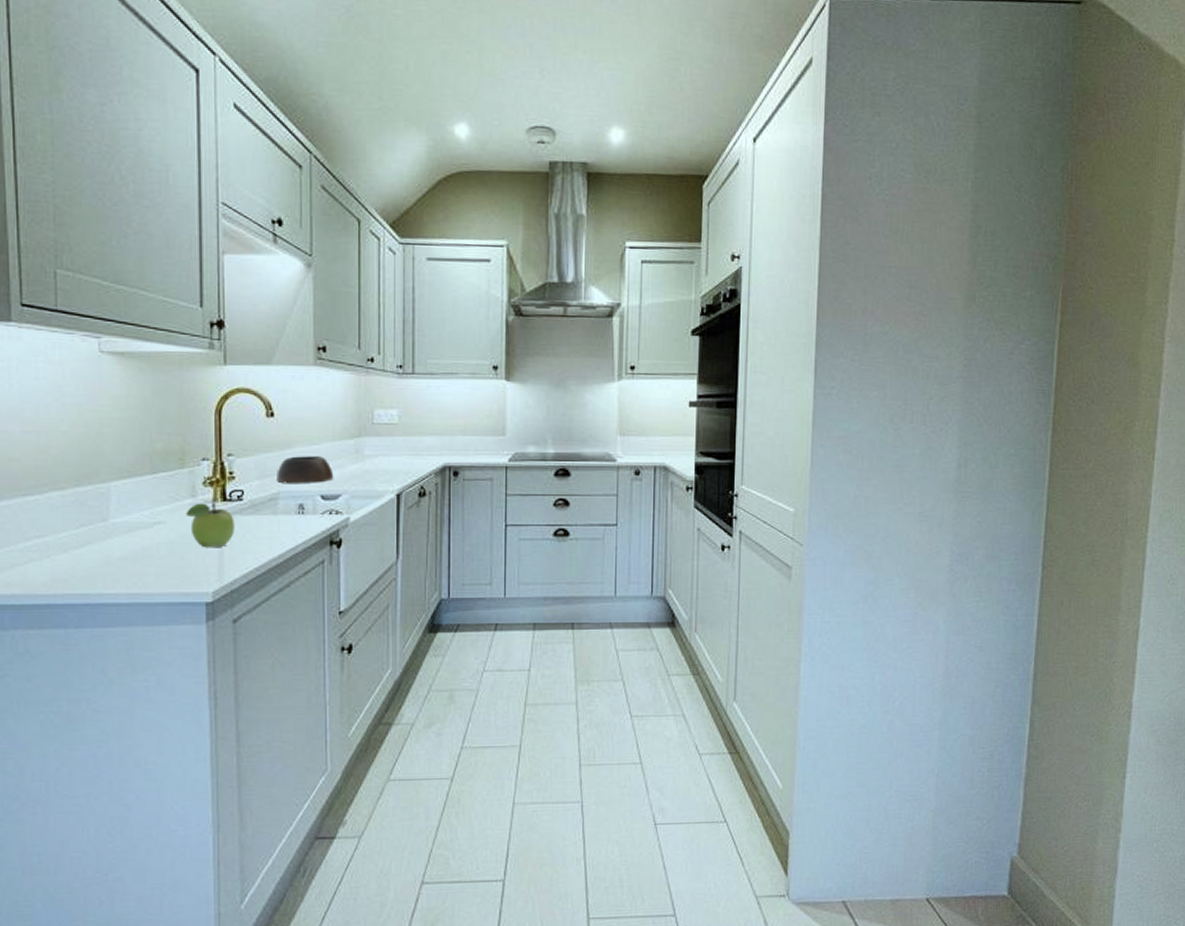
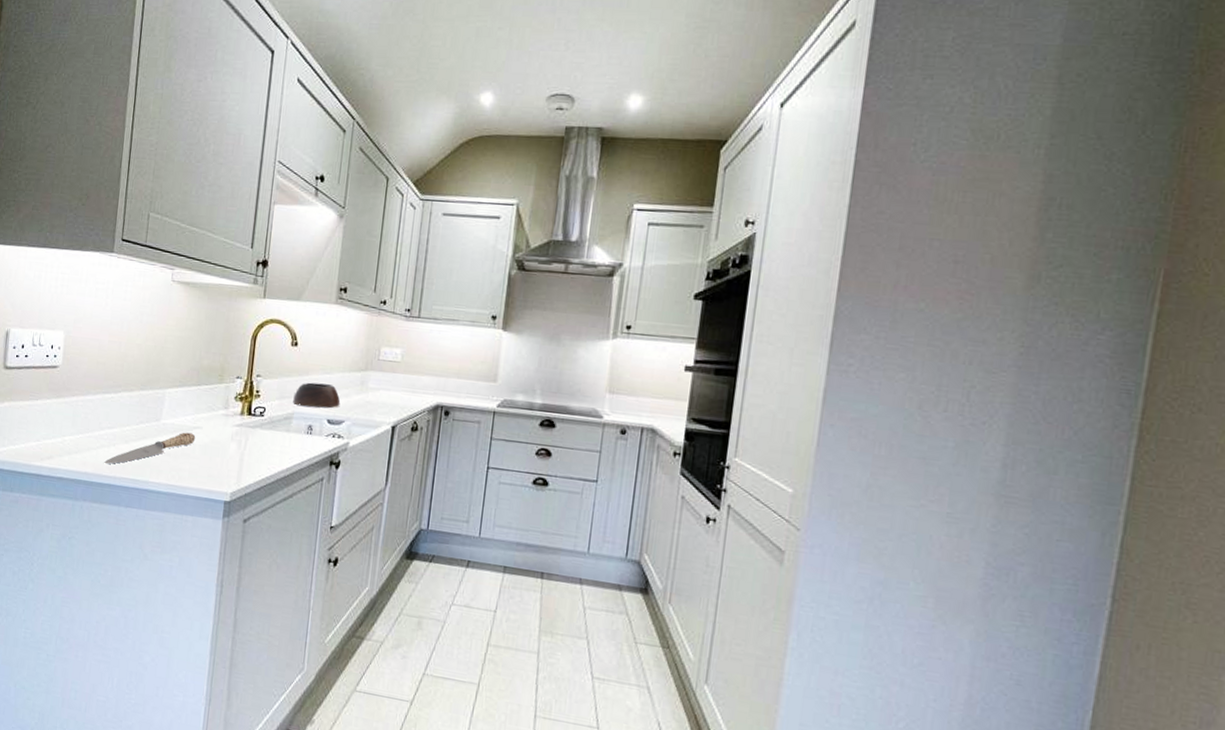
knife: none [37,530,158,581] -> present [104,432,196,464]
fruit: present [185,503,235,548] -> none [218,414,255,455]

